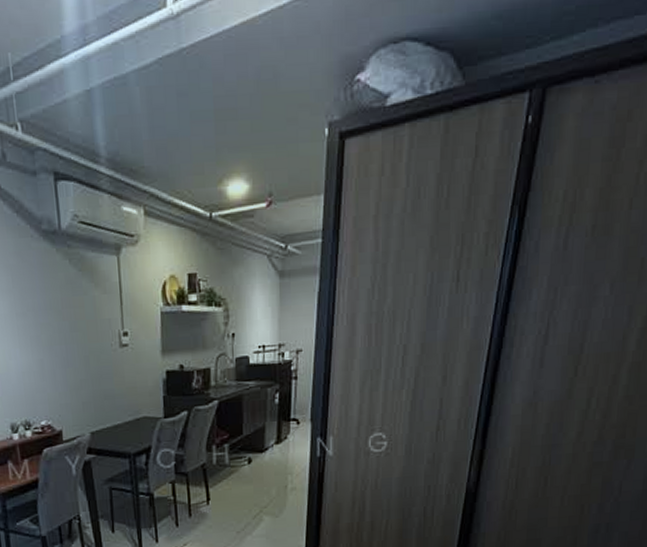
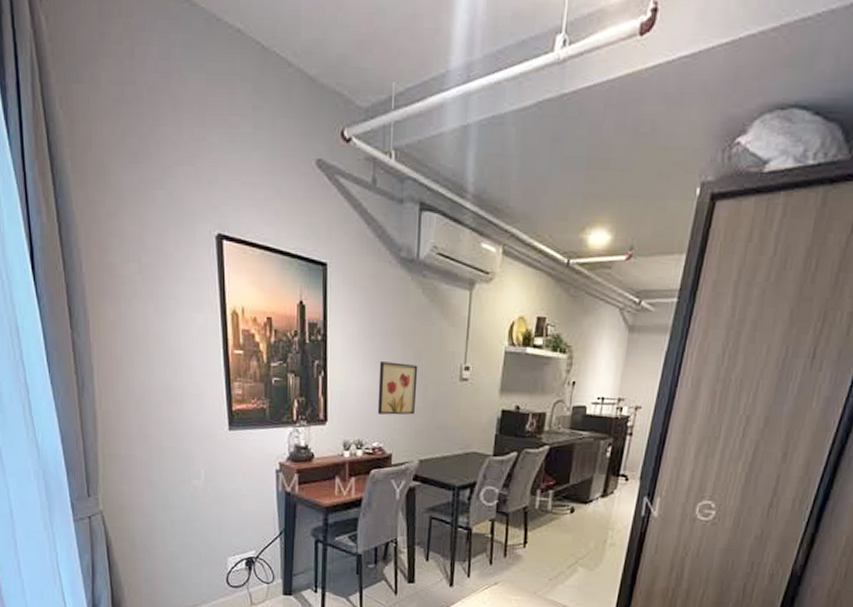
wall art: none [35,337,79,392] -> present [377,361,418,415]

